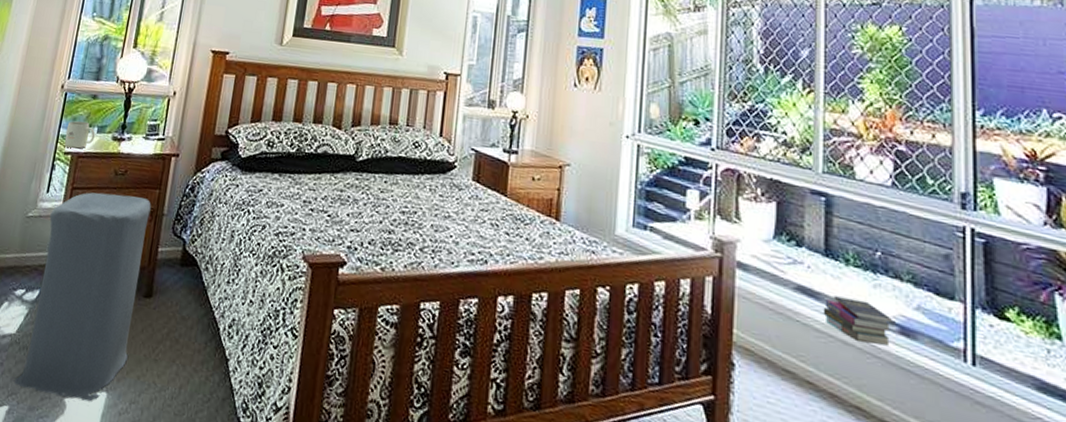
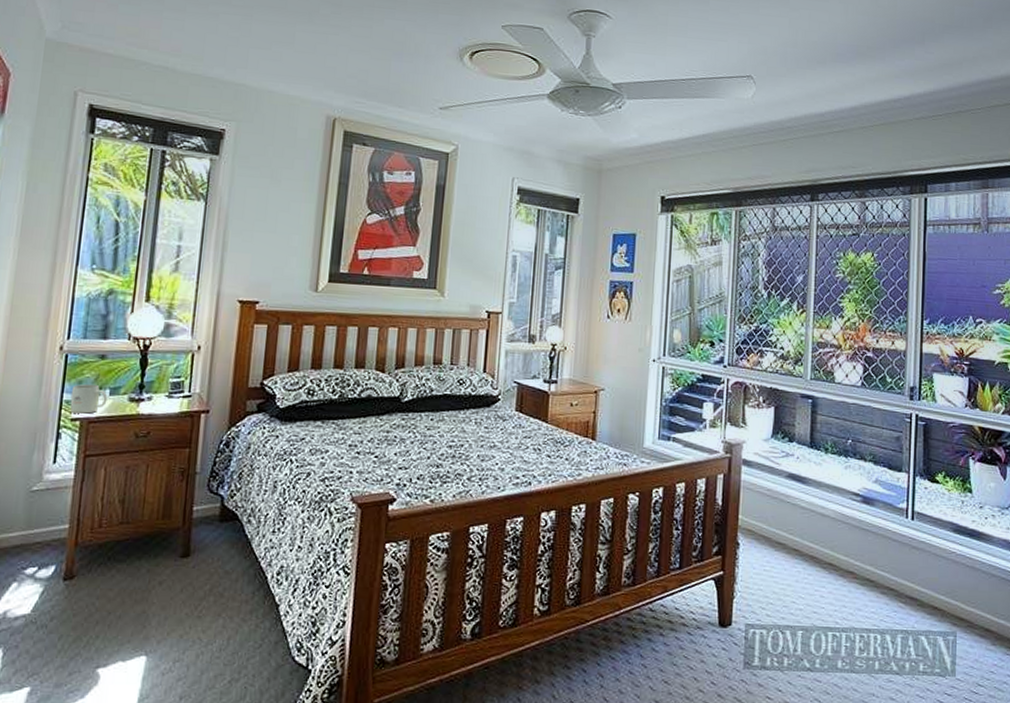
laundry basket: present [14,192,151,401] -> none [34,457,181,668]
books: present [823,296,892,346] -> none [807,479,857,514]

